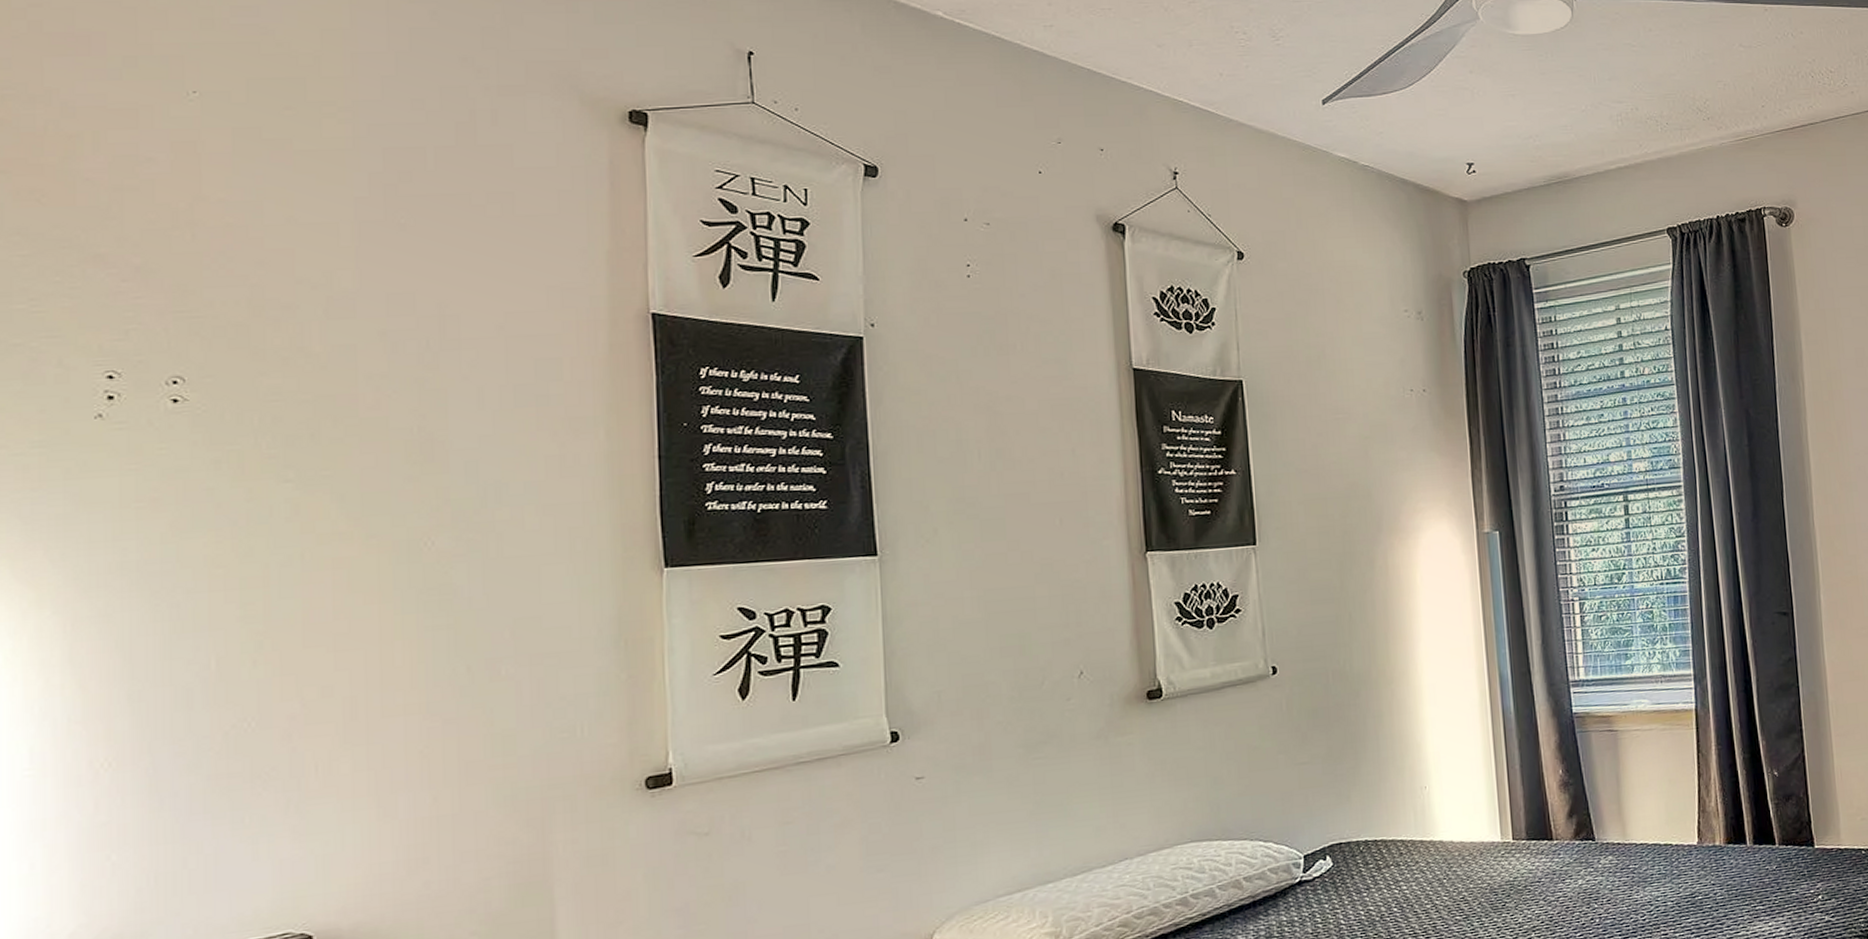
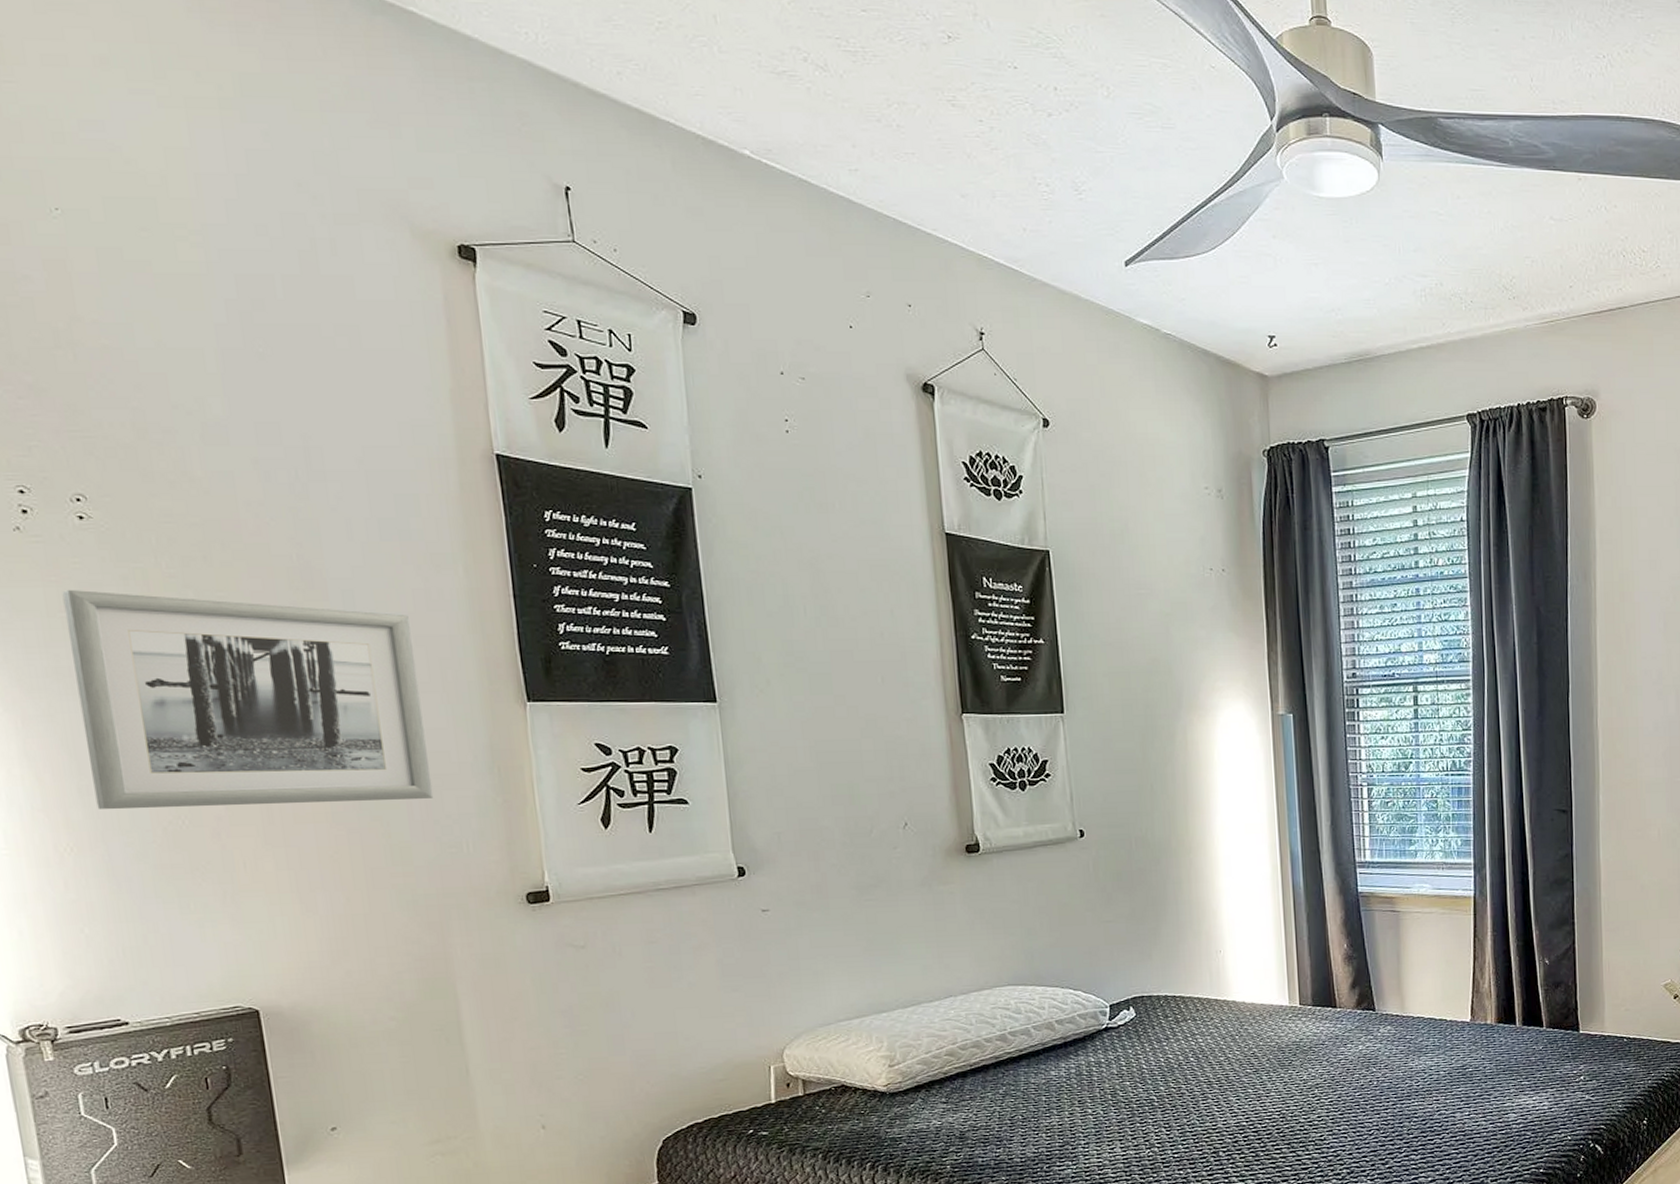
wall art: none [141,477,548,717] -> present [62,590,434,810]

